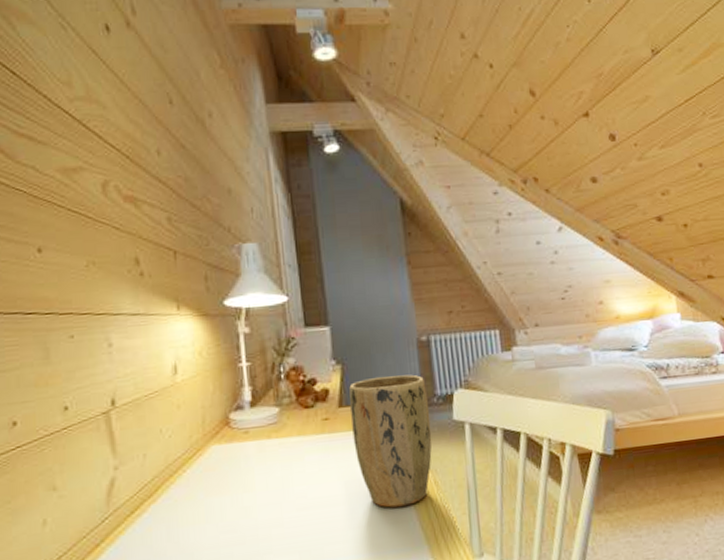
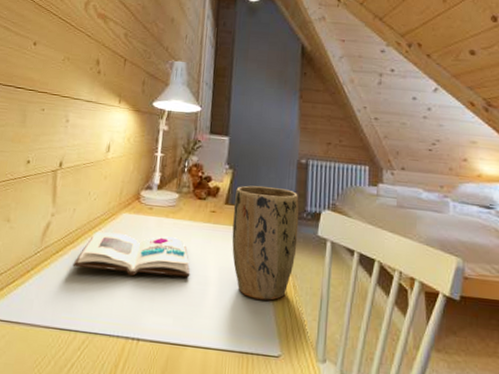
book: none [157,459,311,526] -> present [72,231,191,278]

